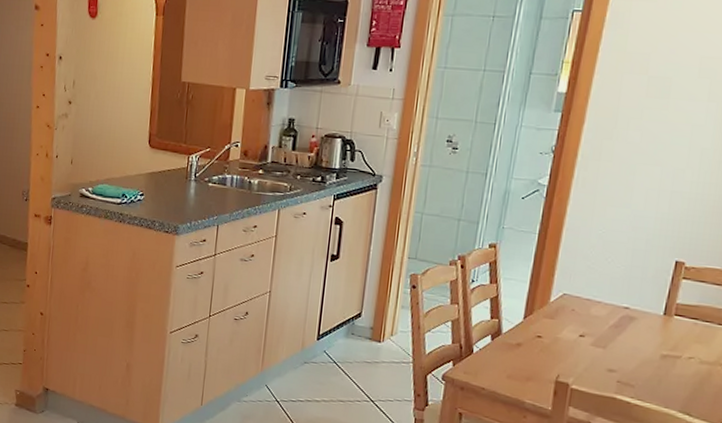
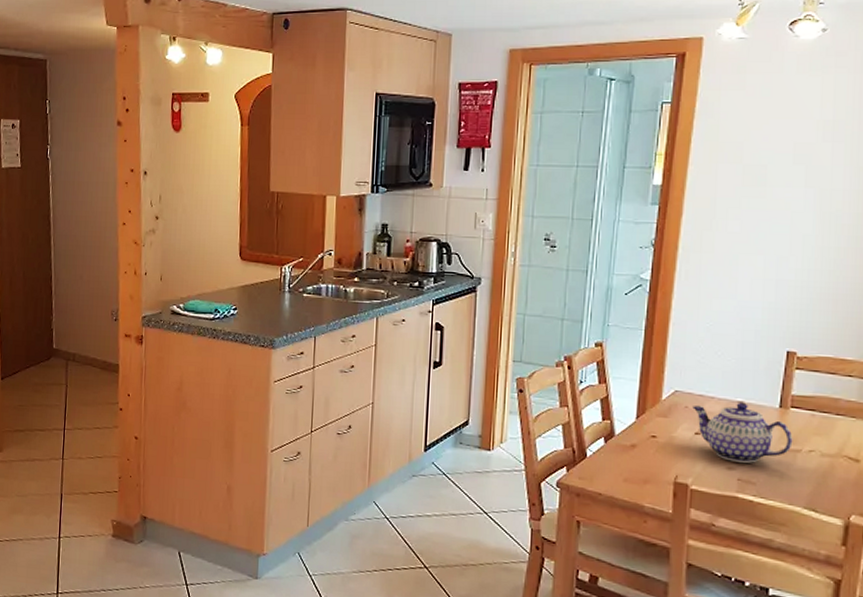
teapot: none [579,307,674,367] -> present [692,402,793,464]

